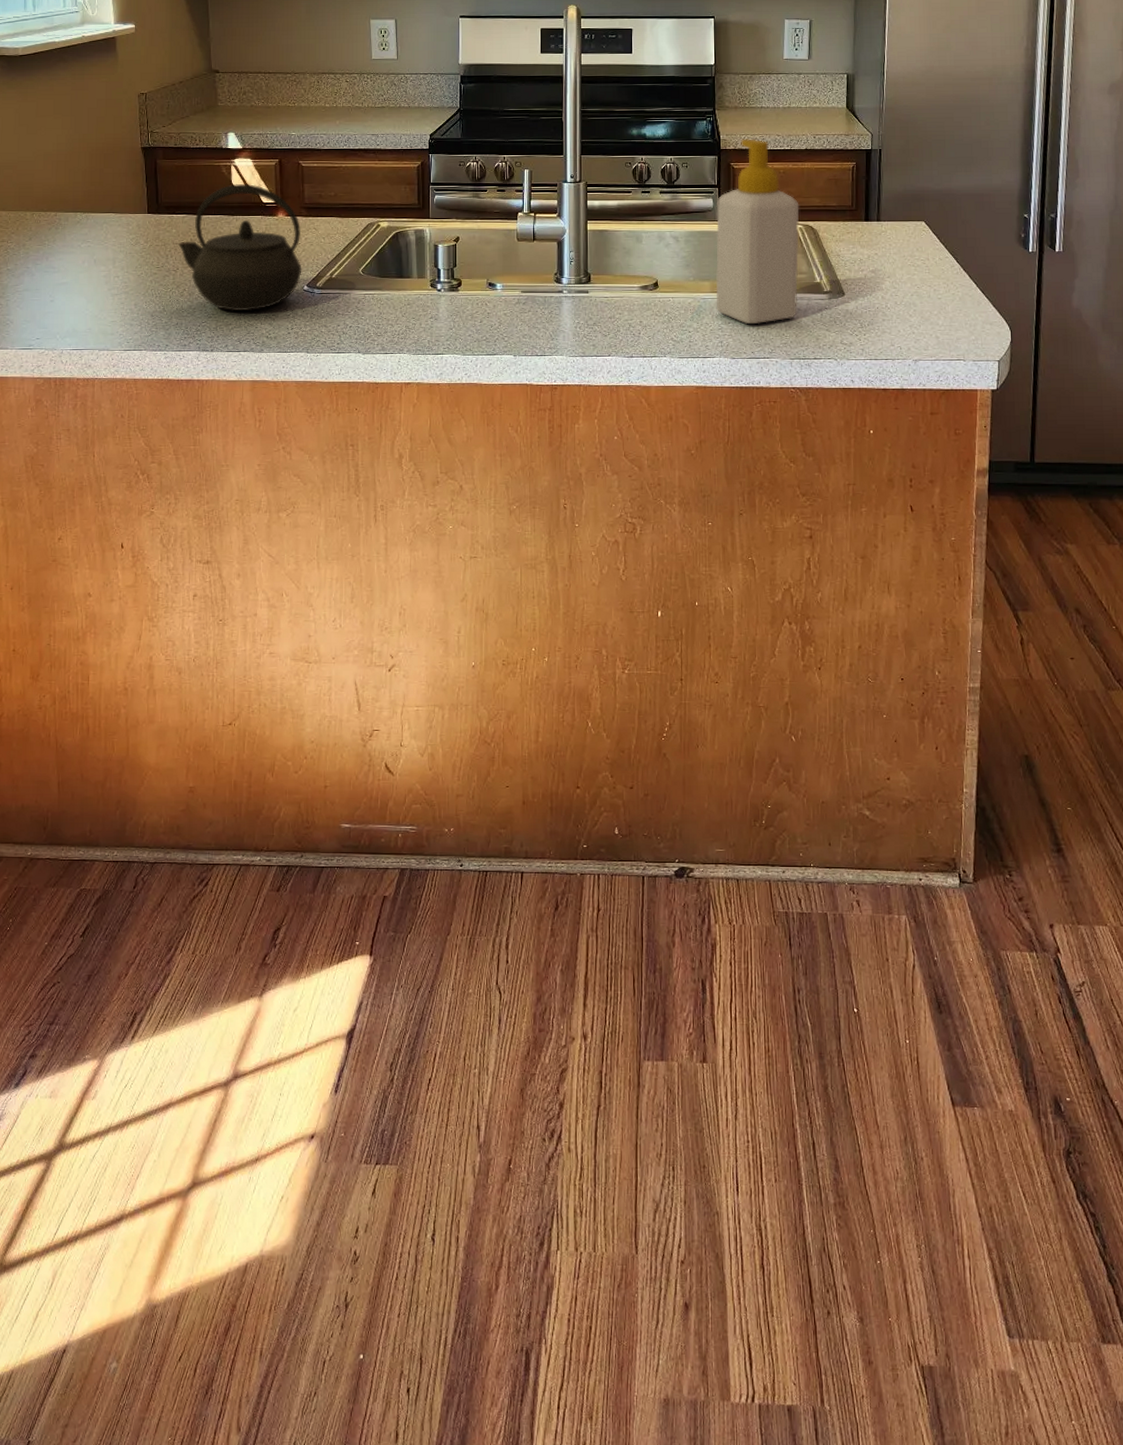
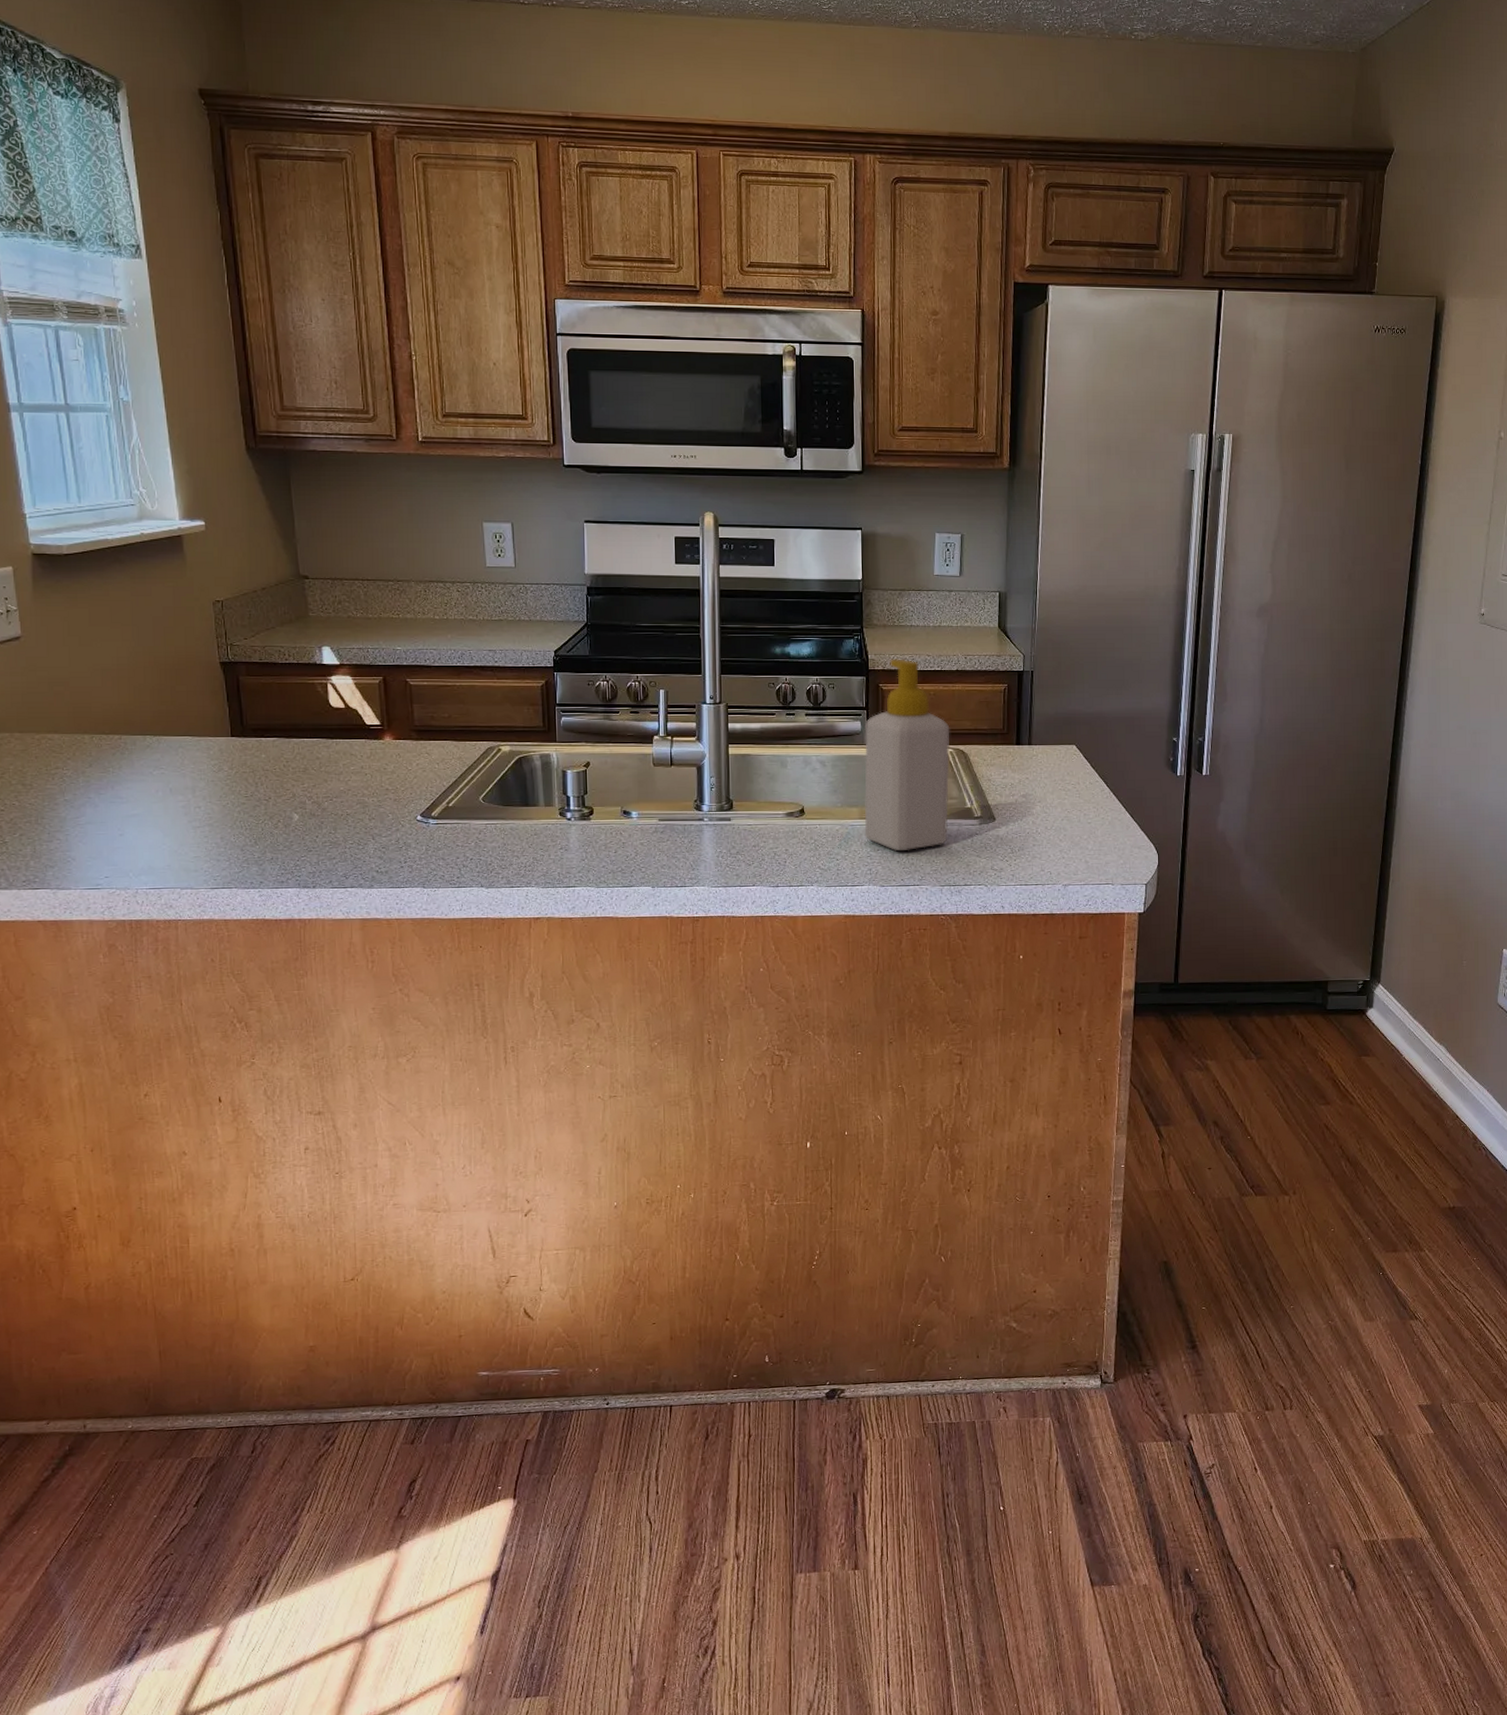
kettle: present [178,184,302,312] -> none [269,704,415,845]

